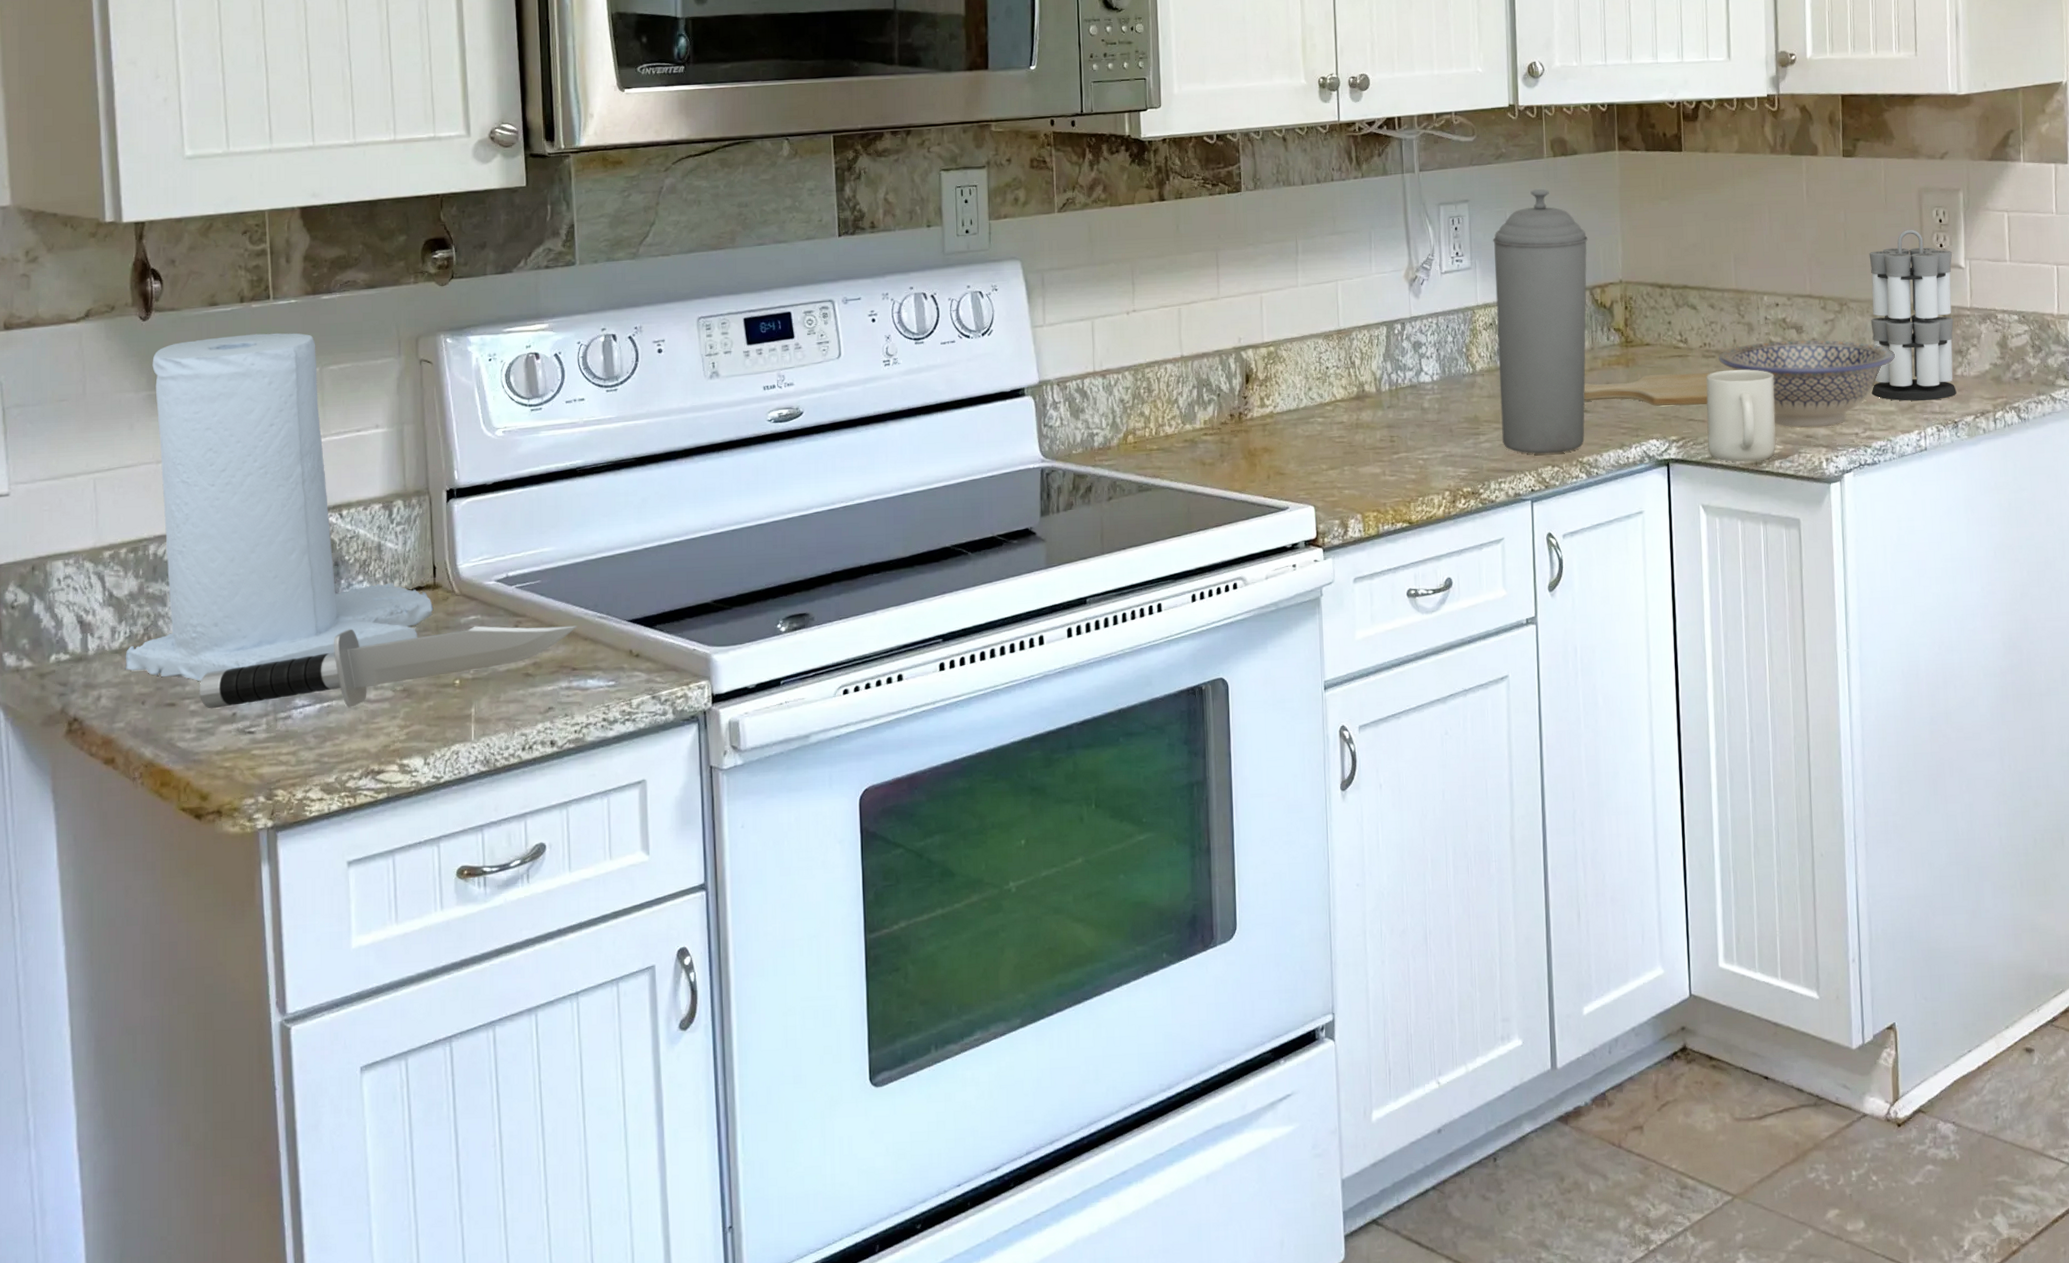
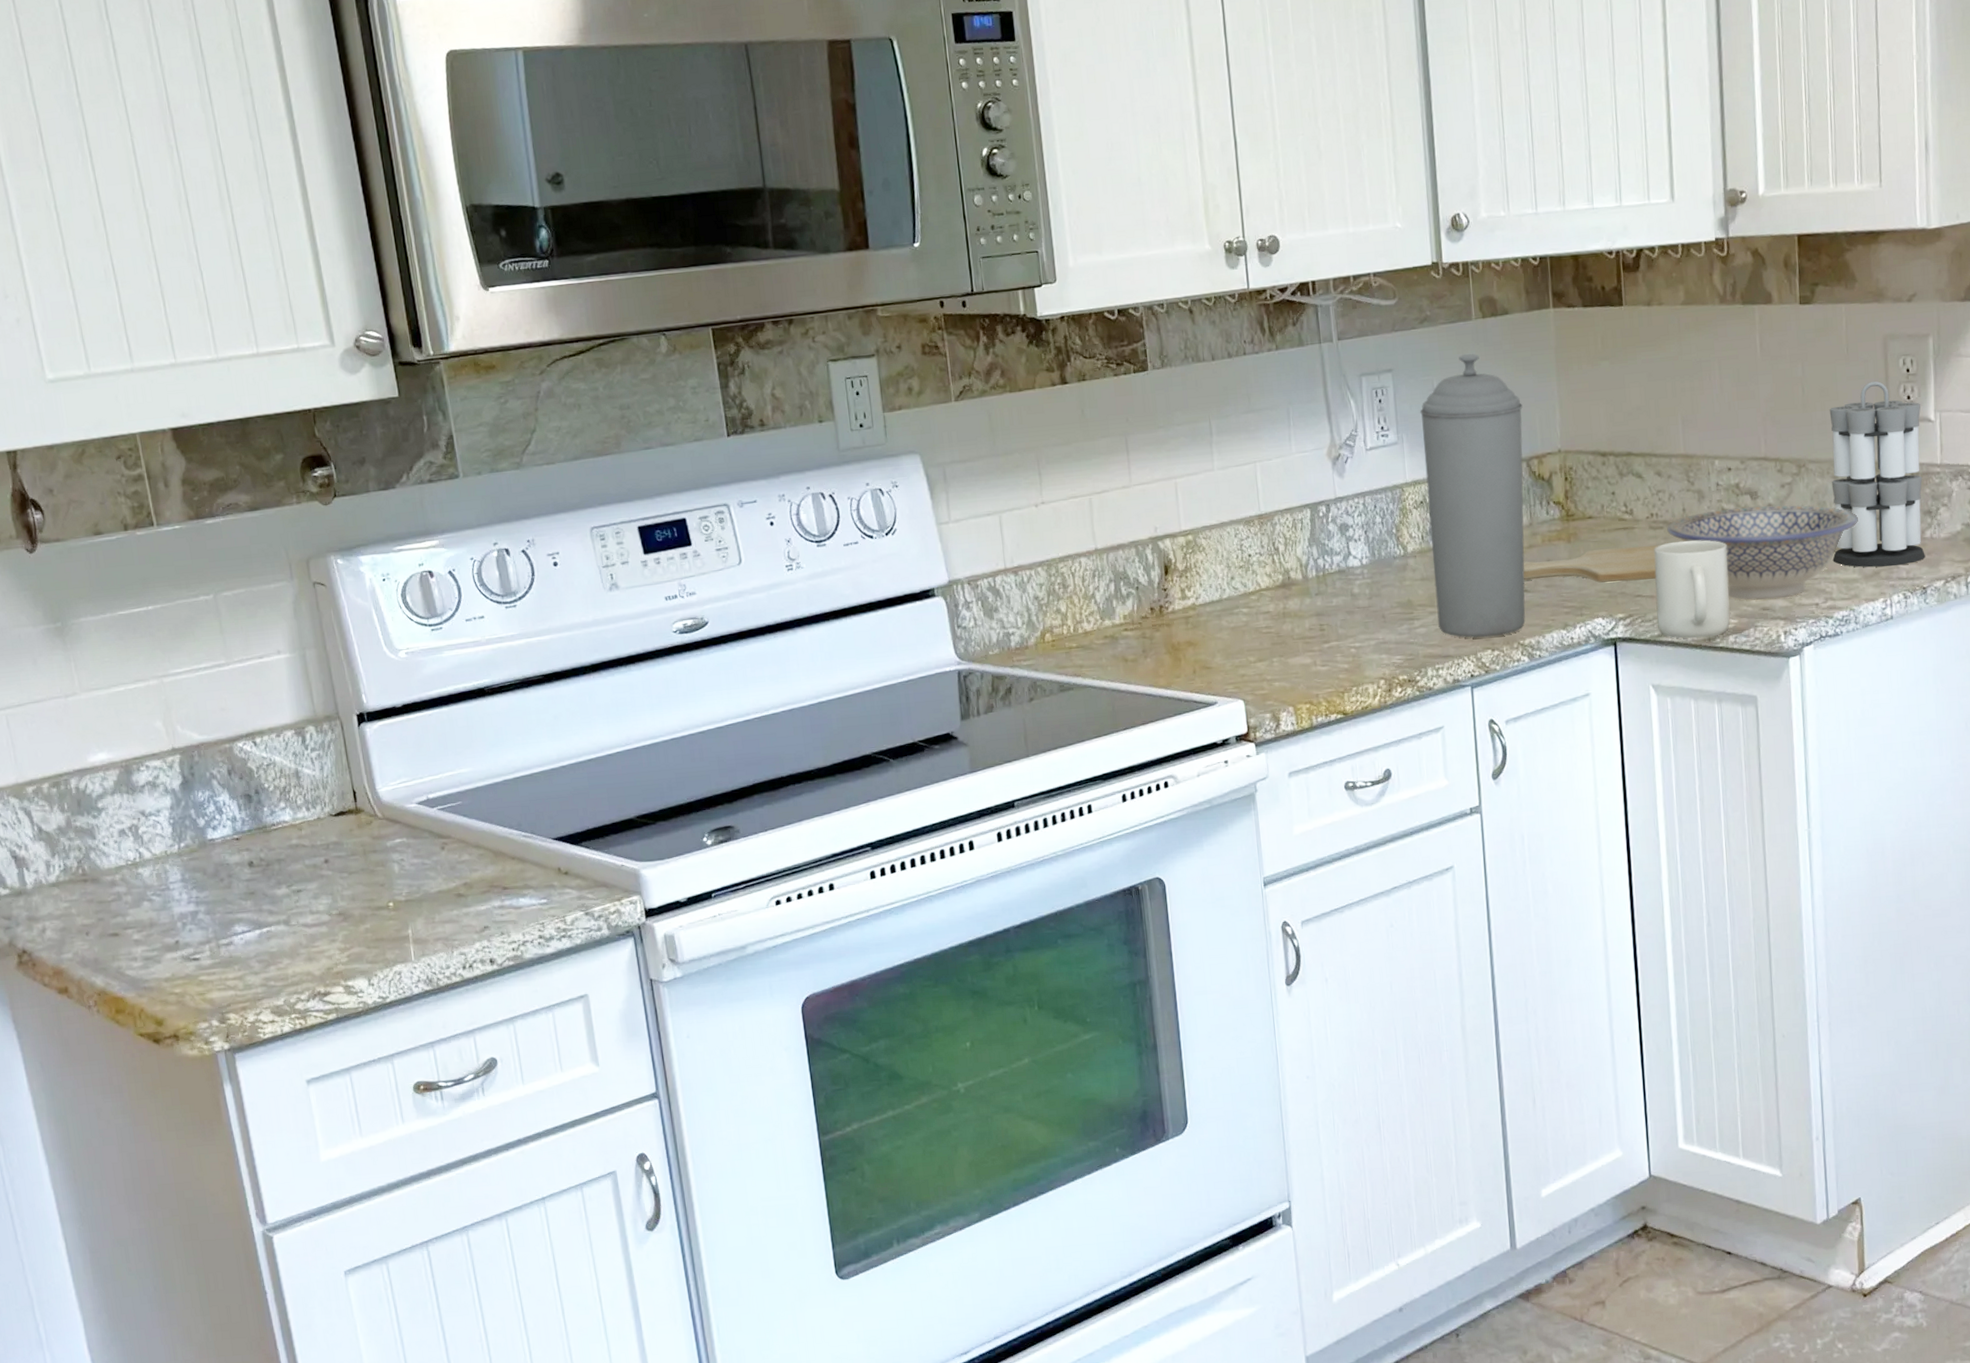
paper towel: present [125,332,434,681] -> none [45,559,359,911]
knife: present [199,625,578,709] -> none [139,845,504,938]

